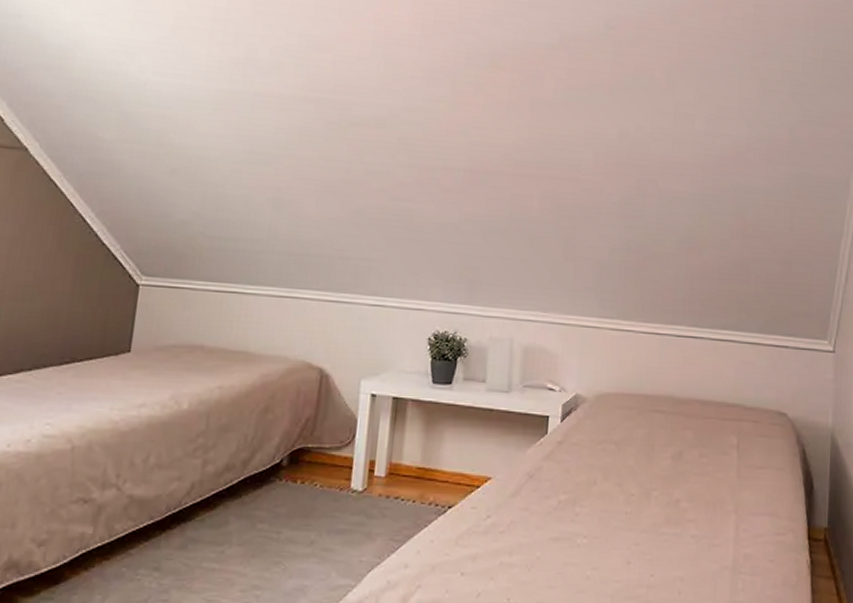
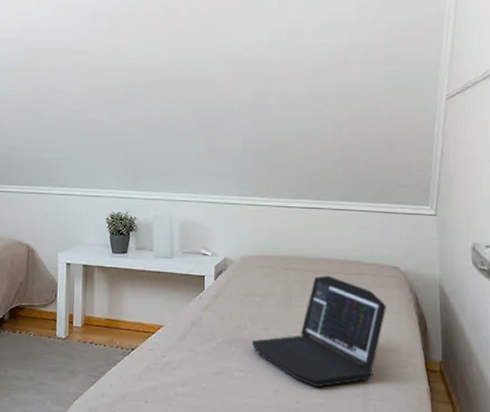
laptop: none [601,420,767,559] -> present [251,275,386,388]

